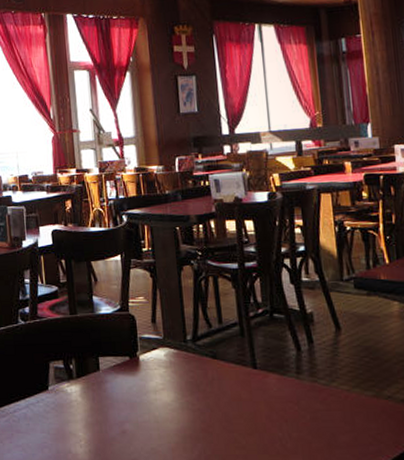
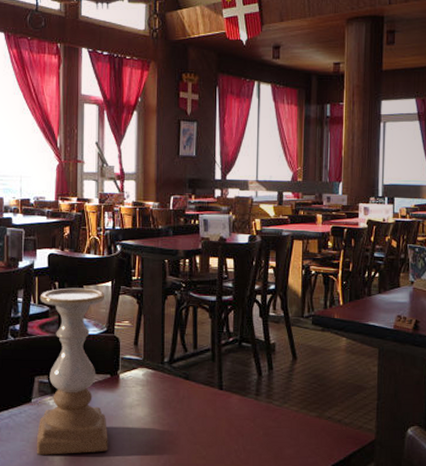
candle holder: none [47,264,135,447] -> present [36,288,108,455]

